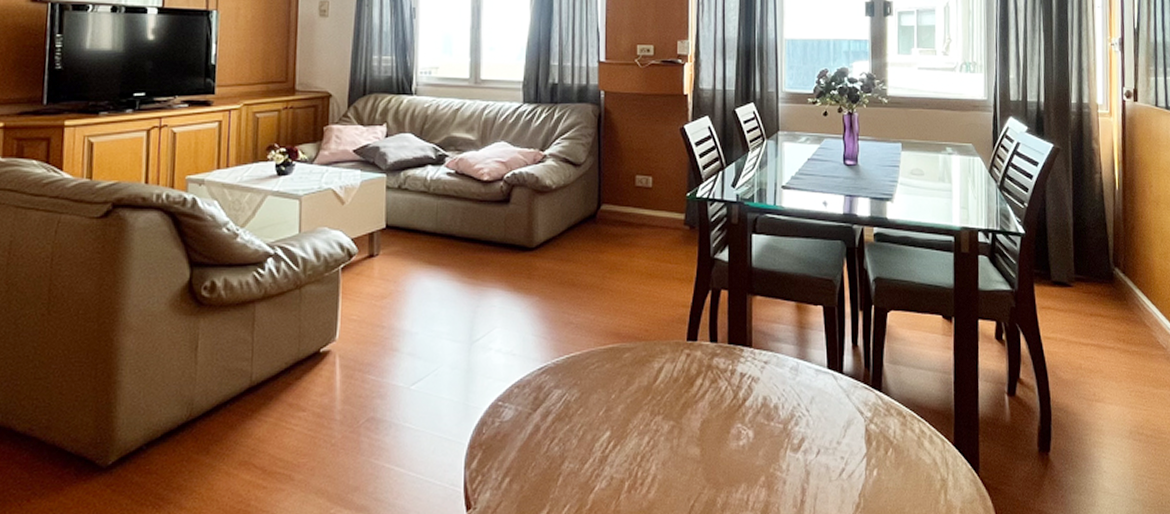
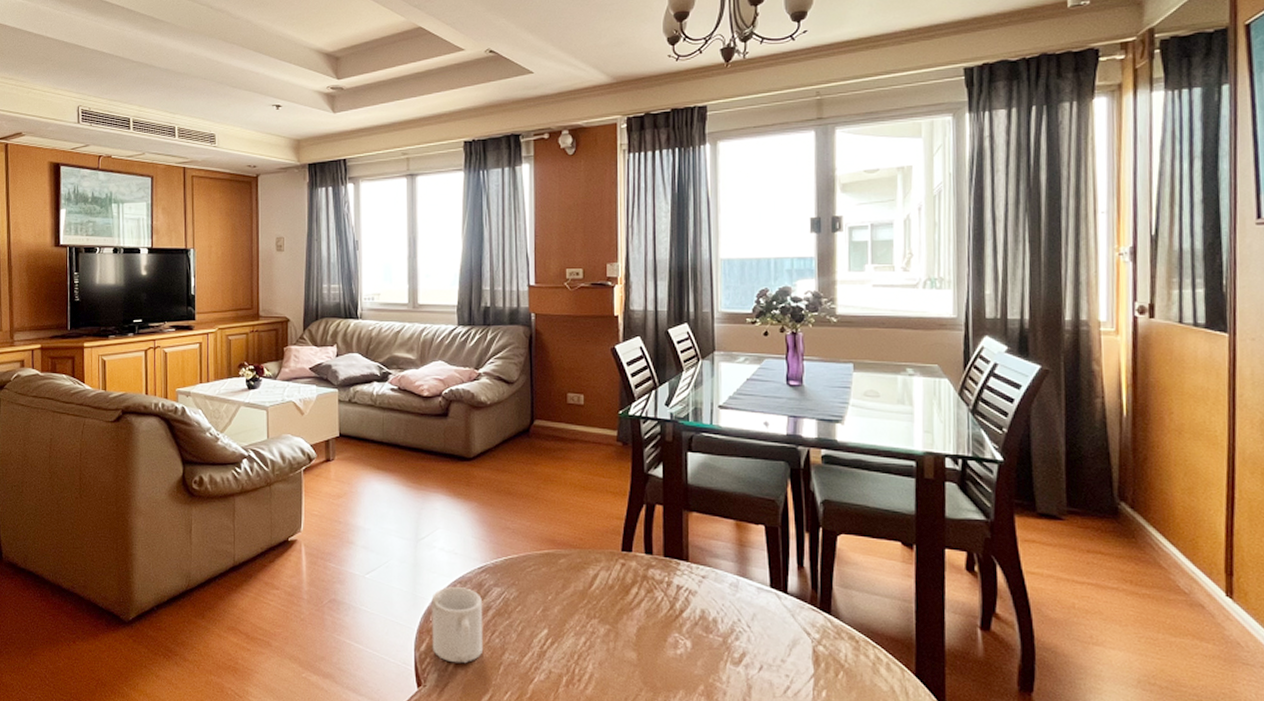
mug: none [484,392,542,479] -> present [431,587,484,664]

